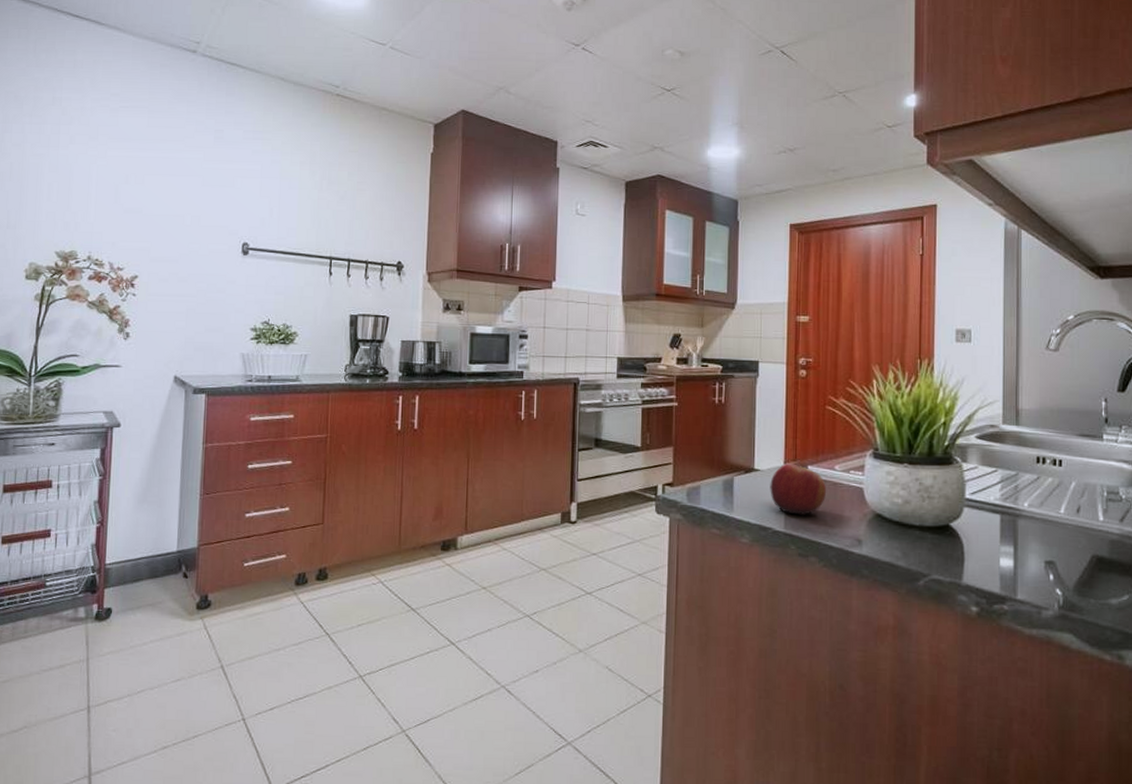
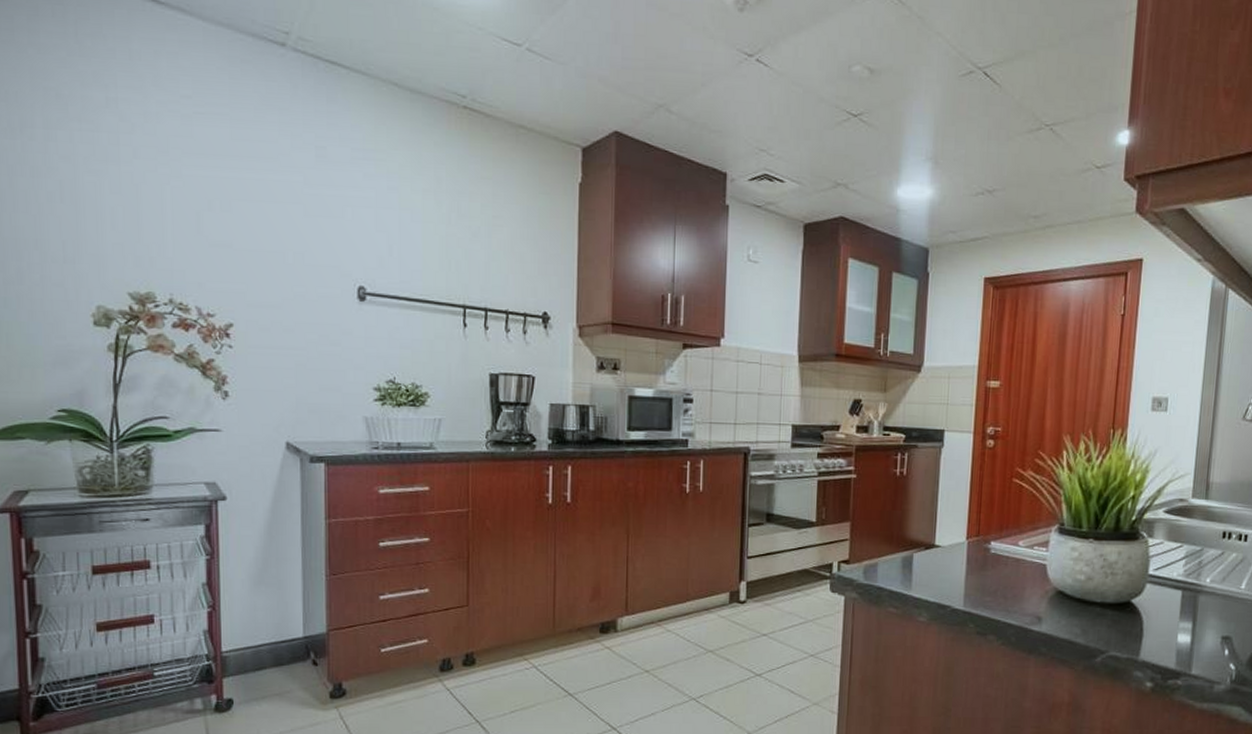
apple: present [770,463,827,516] -> none [950,539,1009,594]

